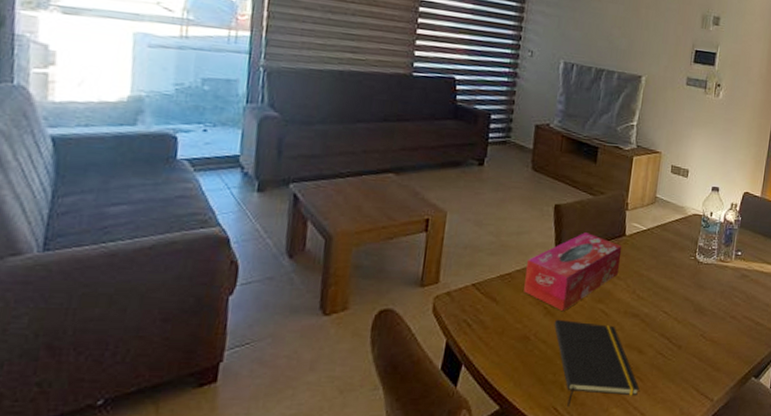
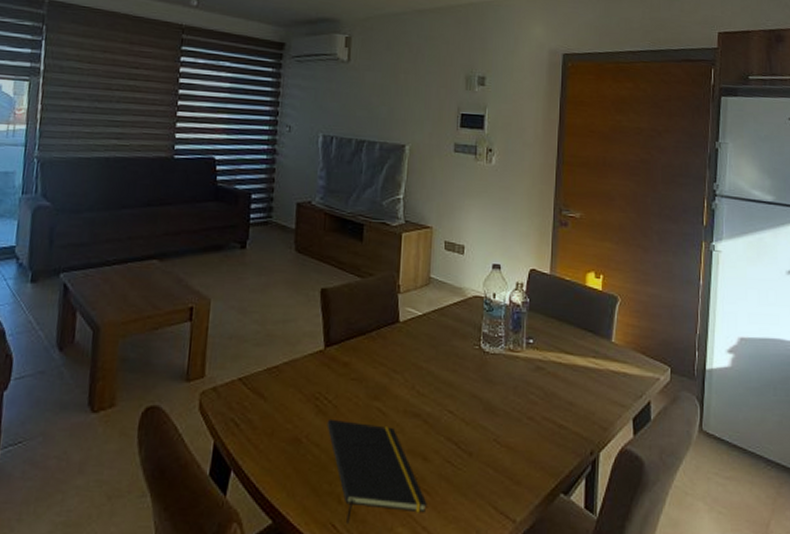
tissue box: present [524,232,621,312] -> none [293,319,395,410]

